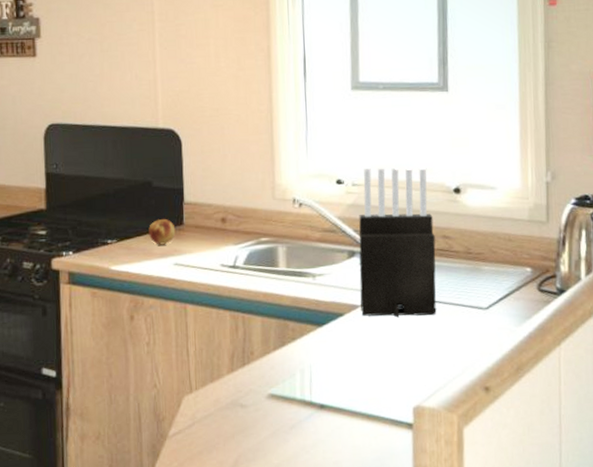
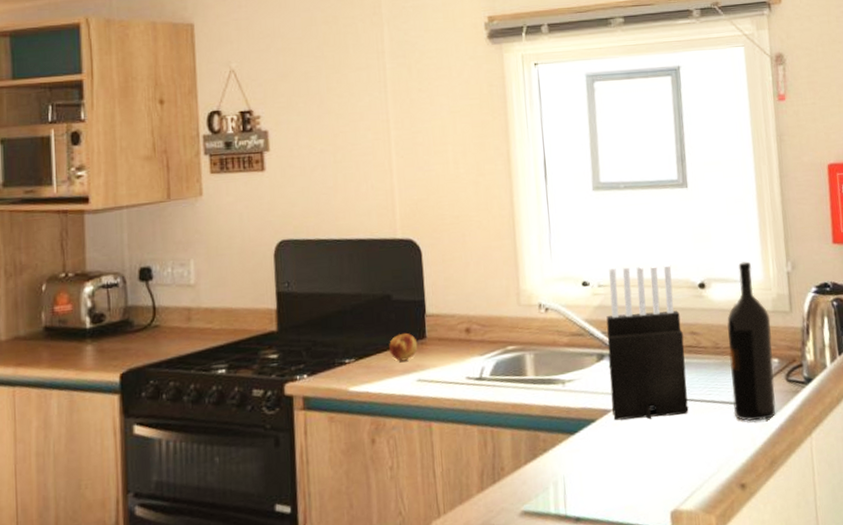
wine bottle: none [480,169,526,328] -> present [727,261,776,422]

